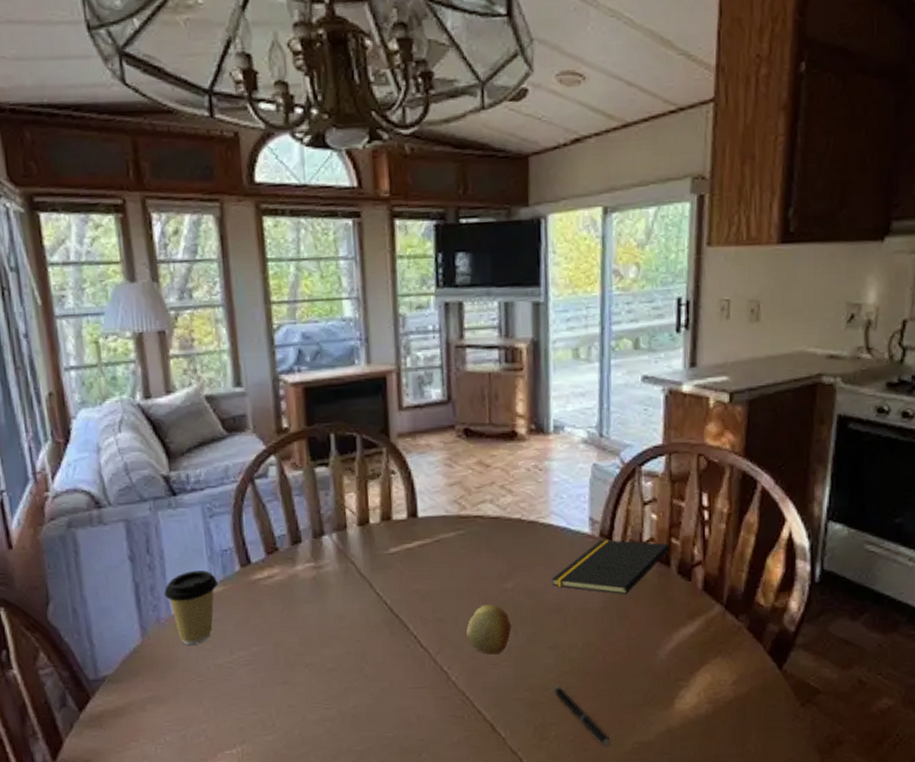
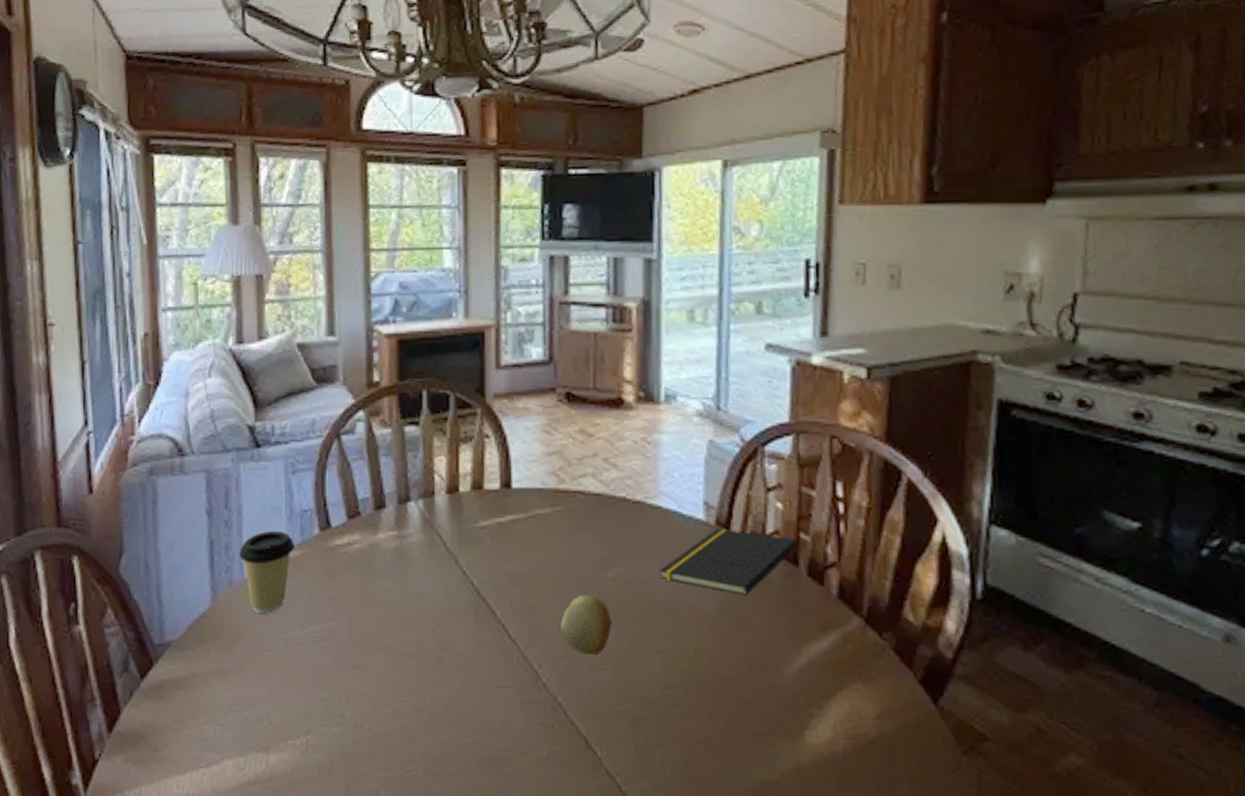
pen: present [553,686,610,746] -> none [659,699,725,781]

